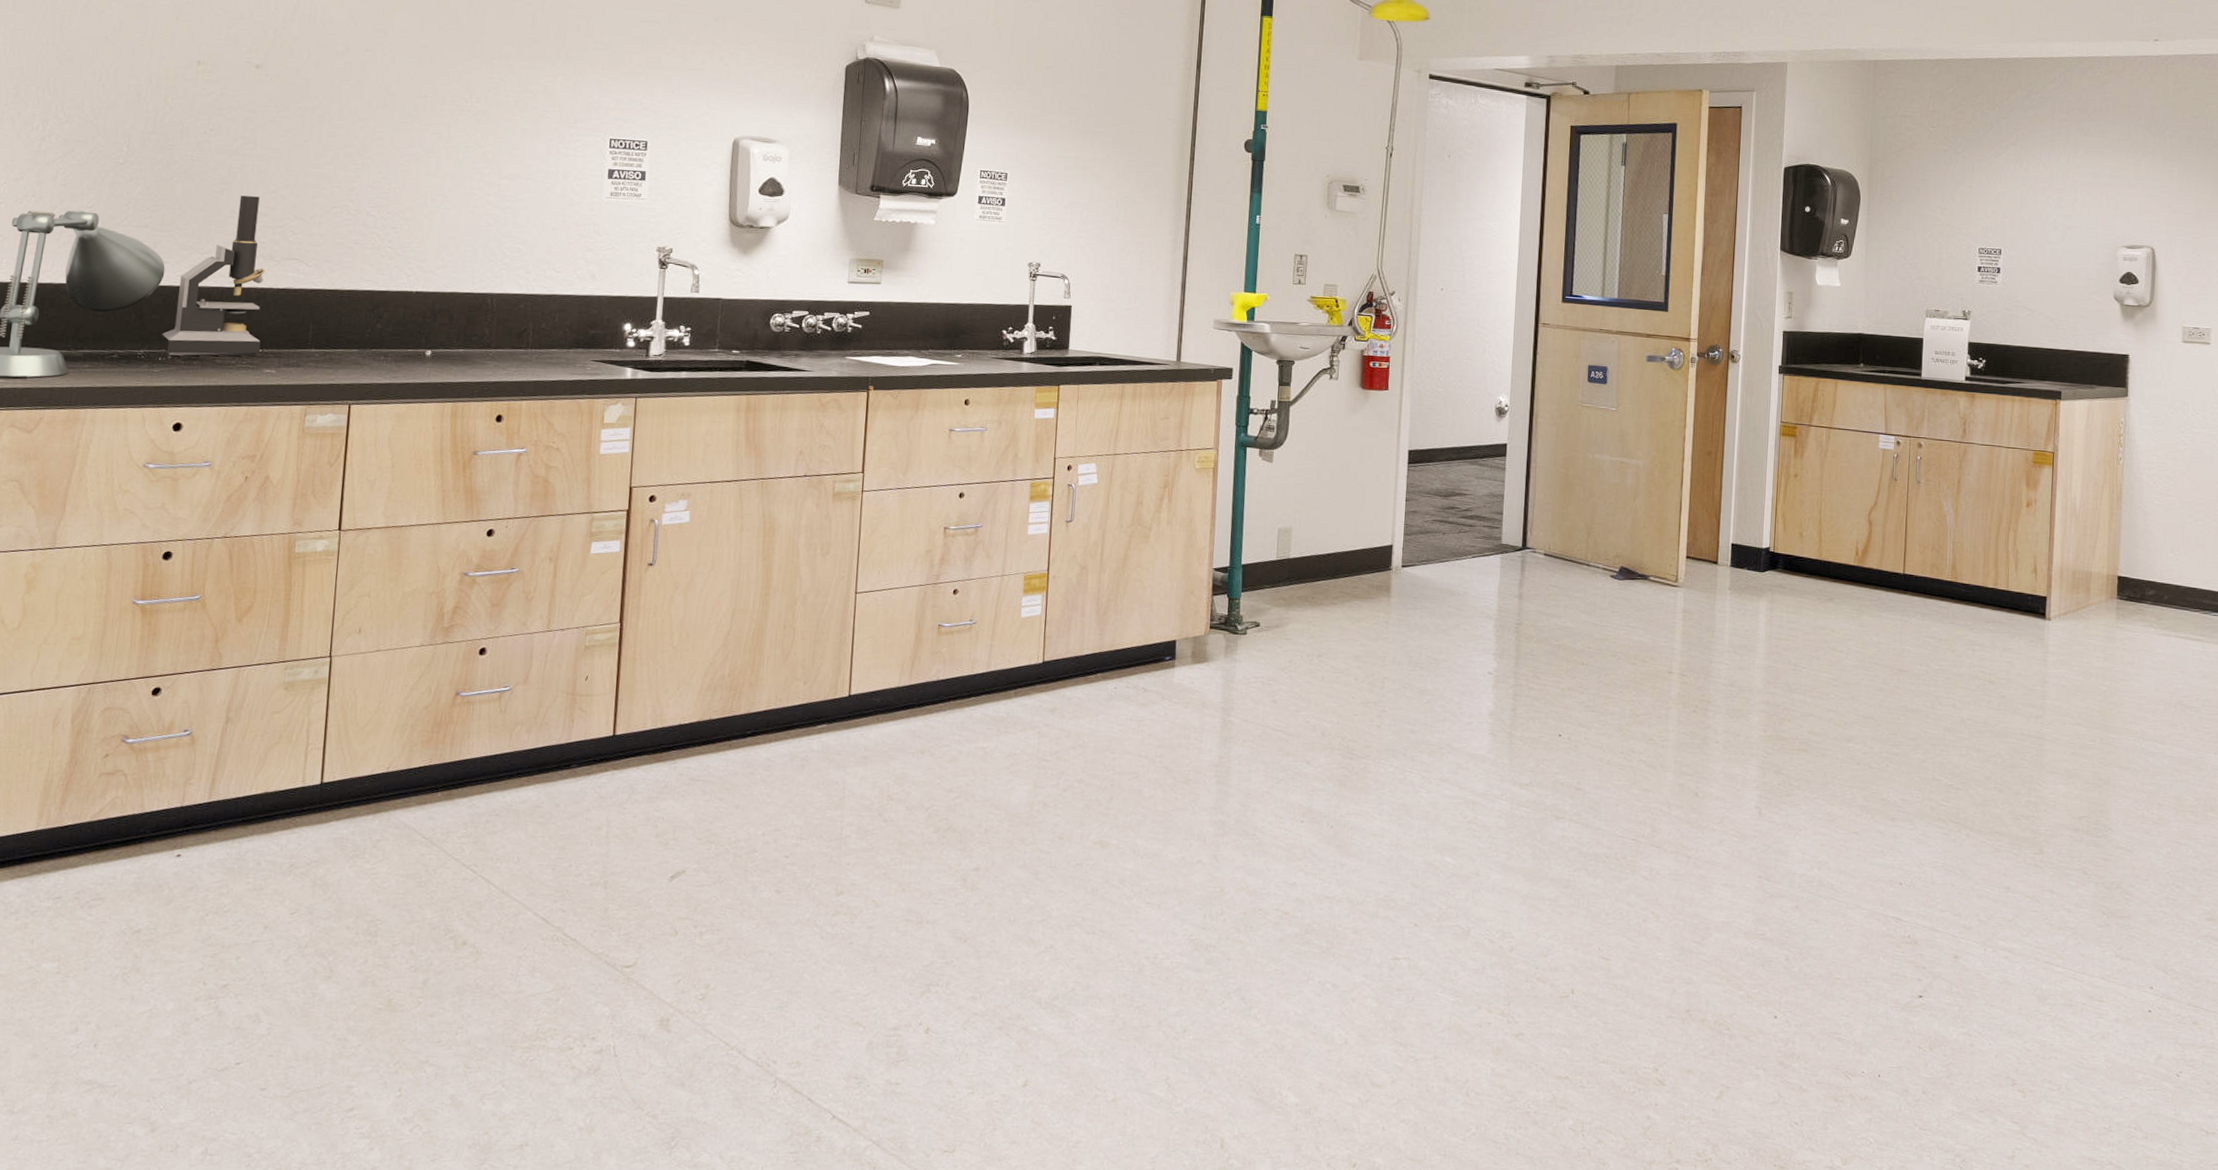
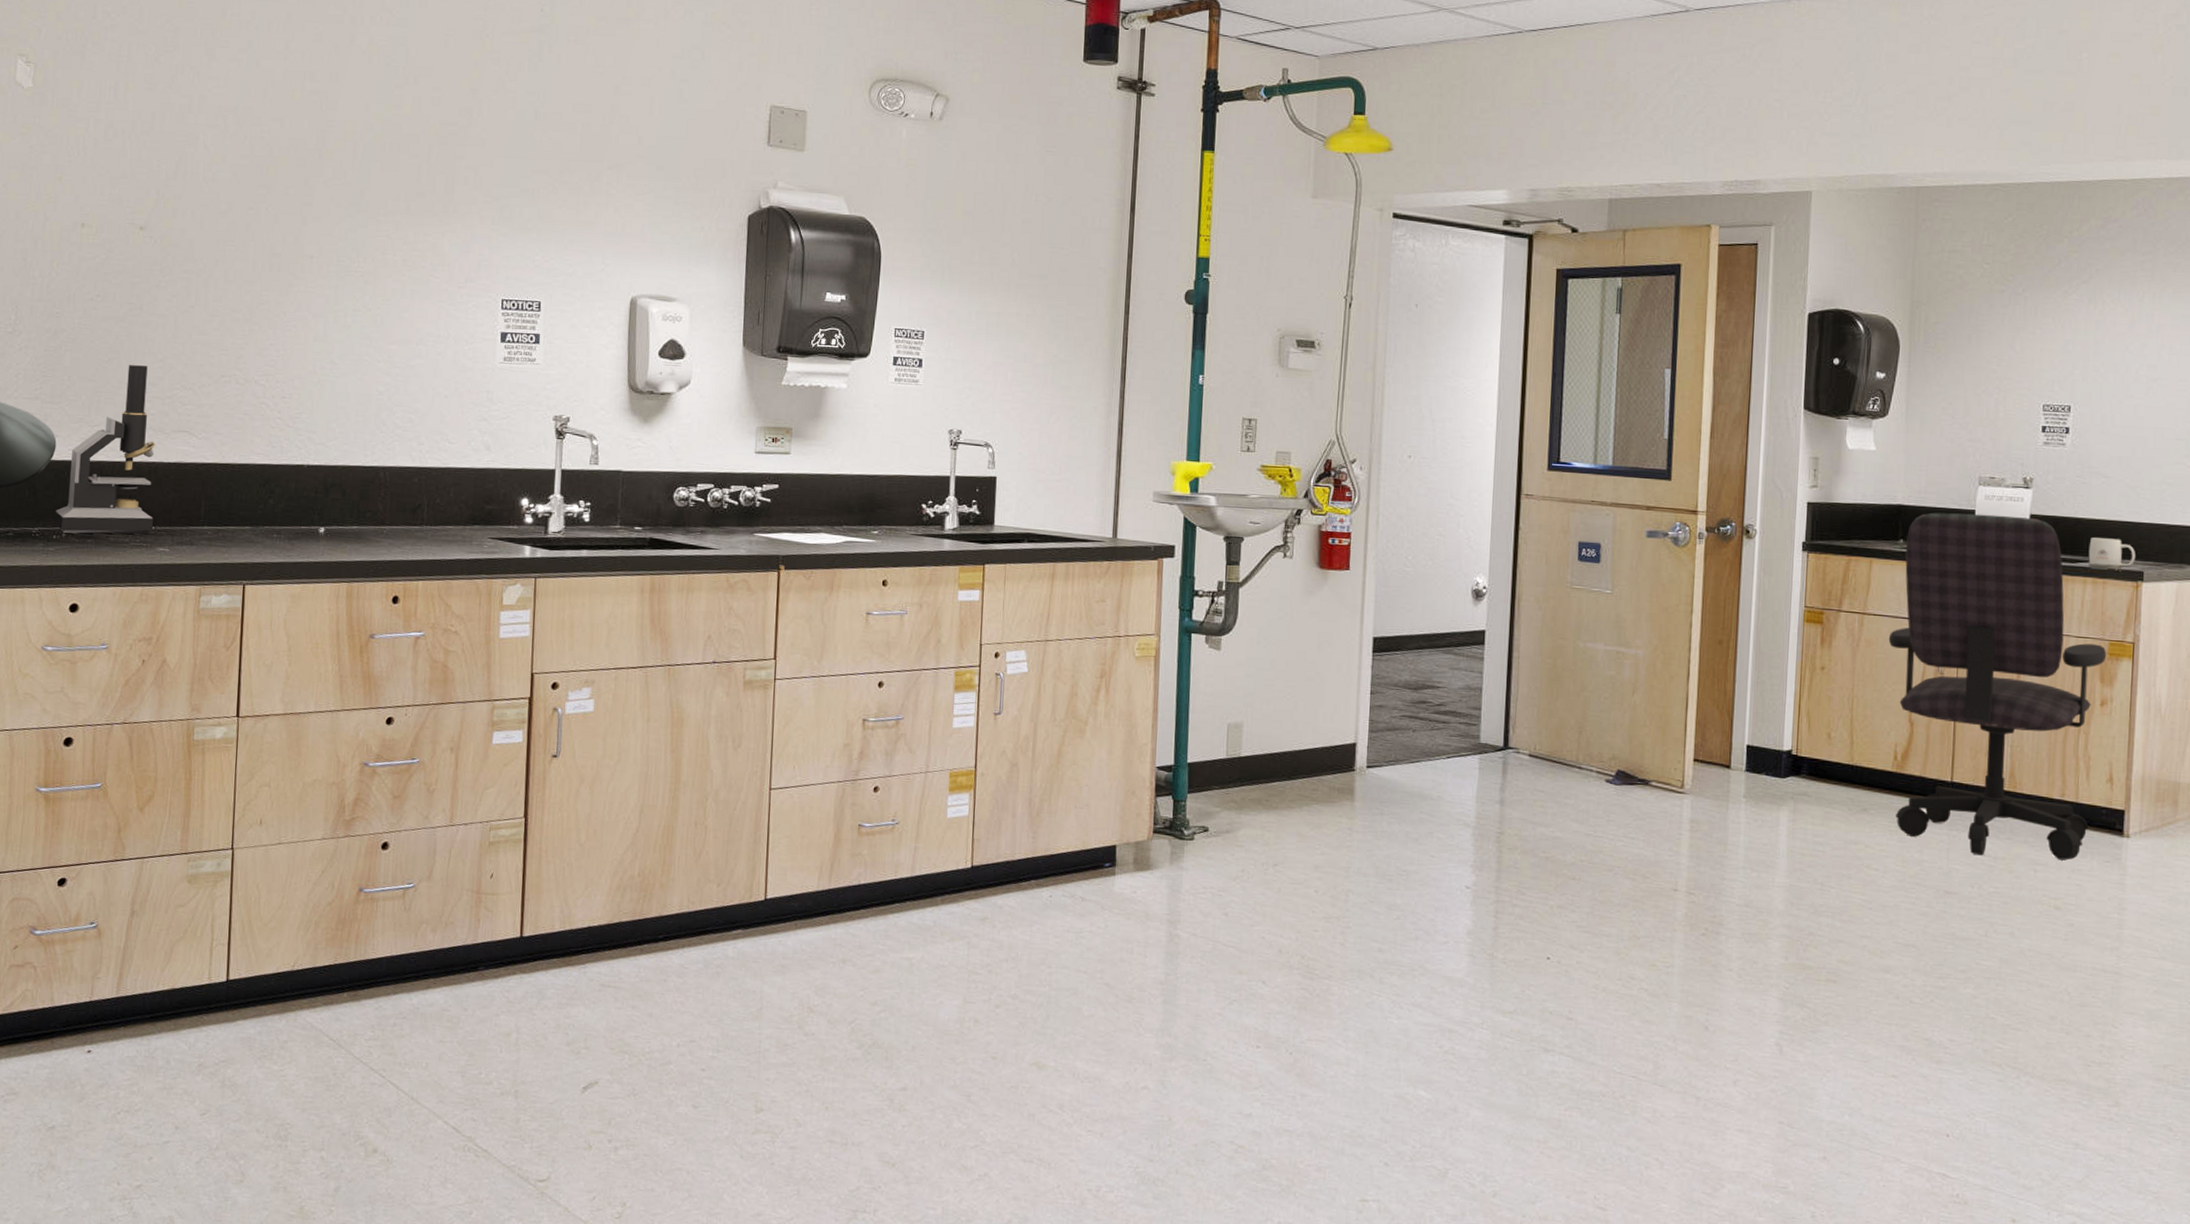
office chair: none [1851,340,2032,641] -> present [1888,512,2107,861]
mug: none [2016,362,2054,391] -> present [2088,537,2135,572]

